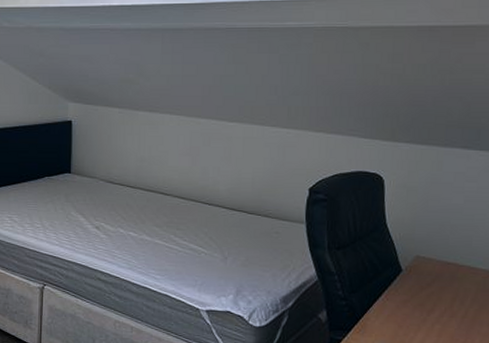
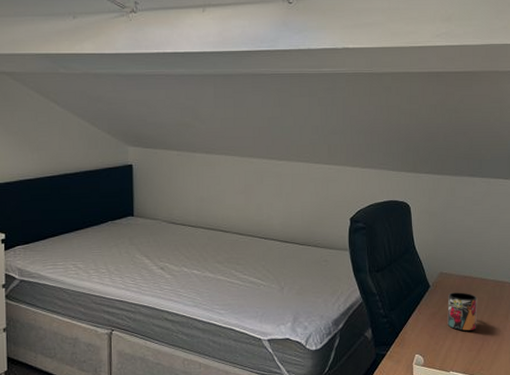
mug: none [421,279,463,324] -> present [447,292,478,331]

